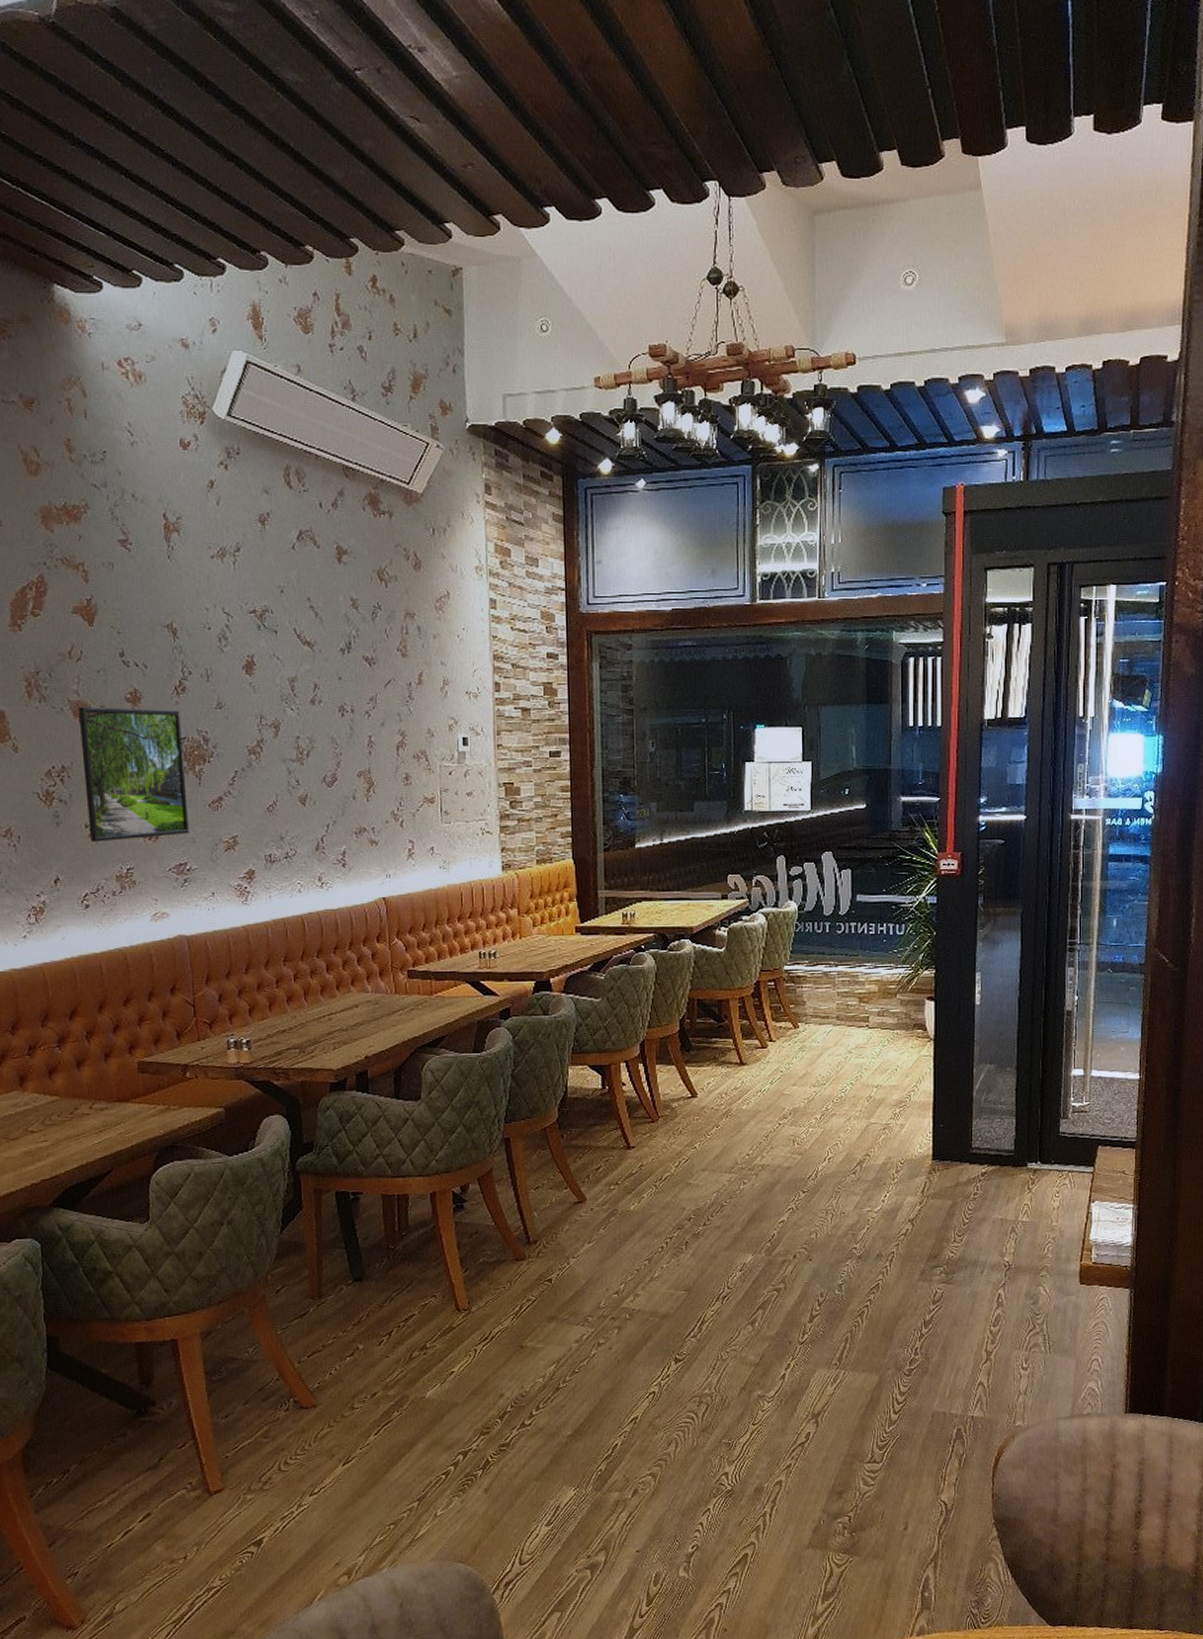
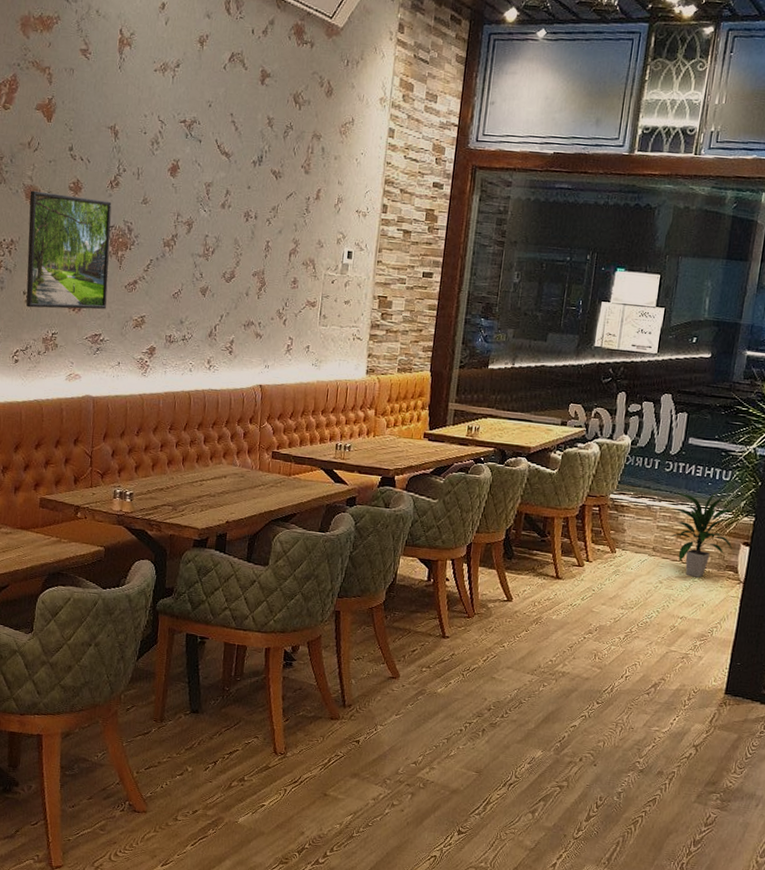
indoor plant: none [849,948,919,1041] -> present [669,491,736,578]

